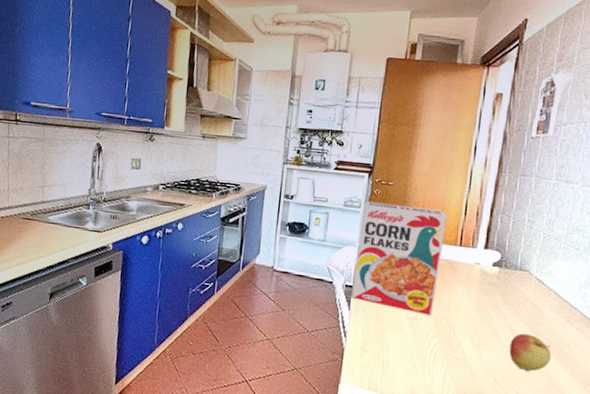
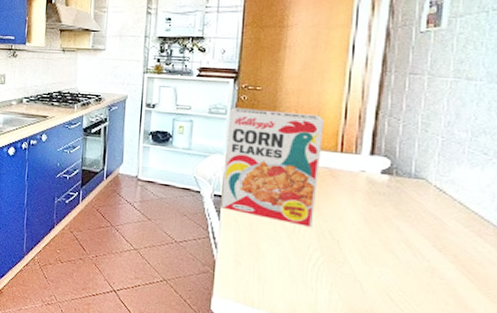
apple: present [509,333,552,371] -> none [406,248,460,291]

